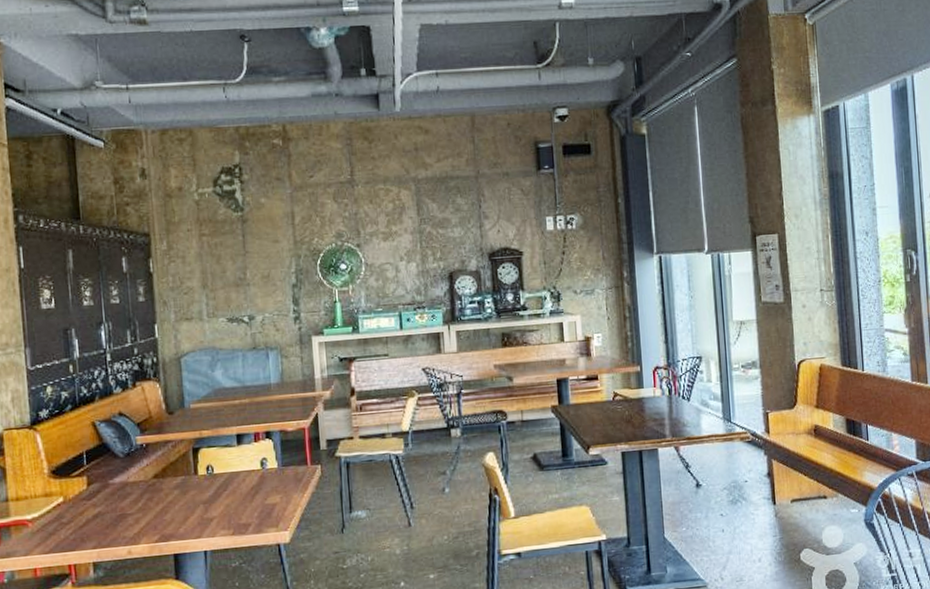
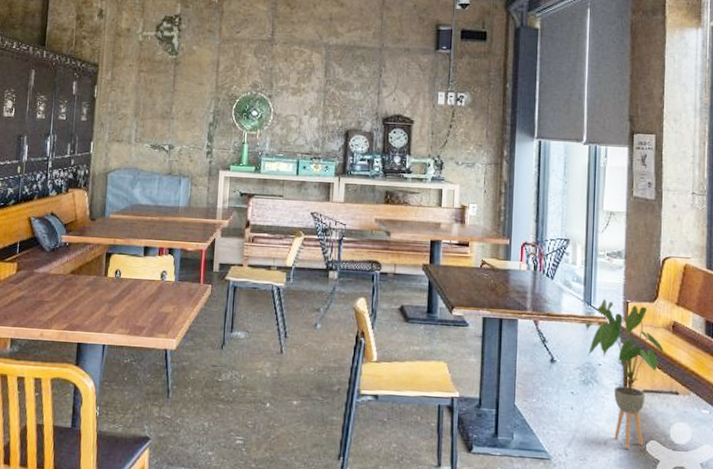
house plant: none [728,413,810,562] -> present [586,299,665,449]

